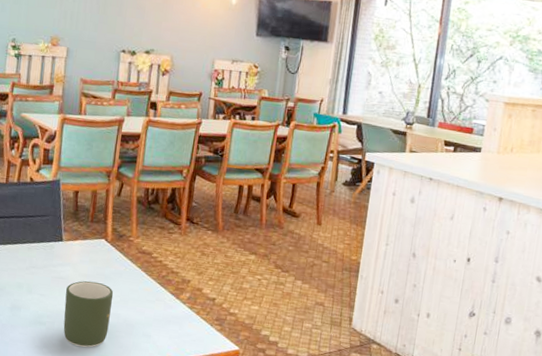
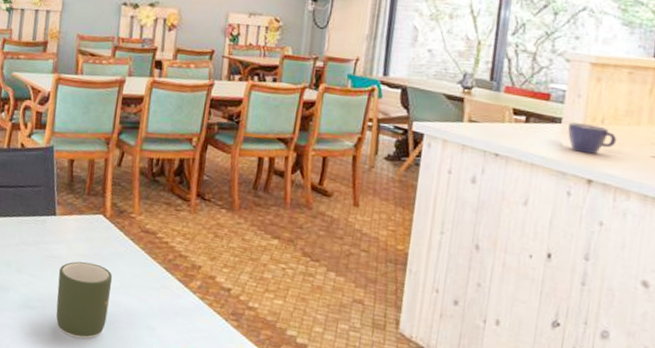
cup: none [485,151,522,177] -> present [568,122,617,154]

